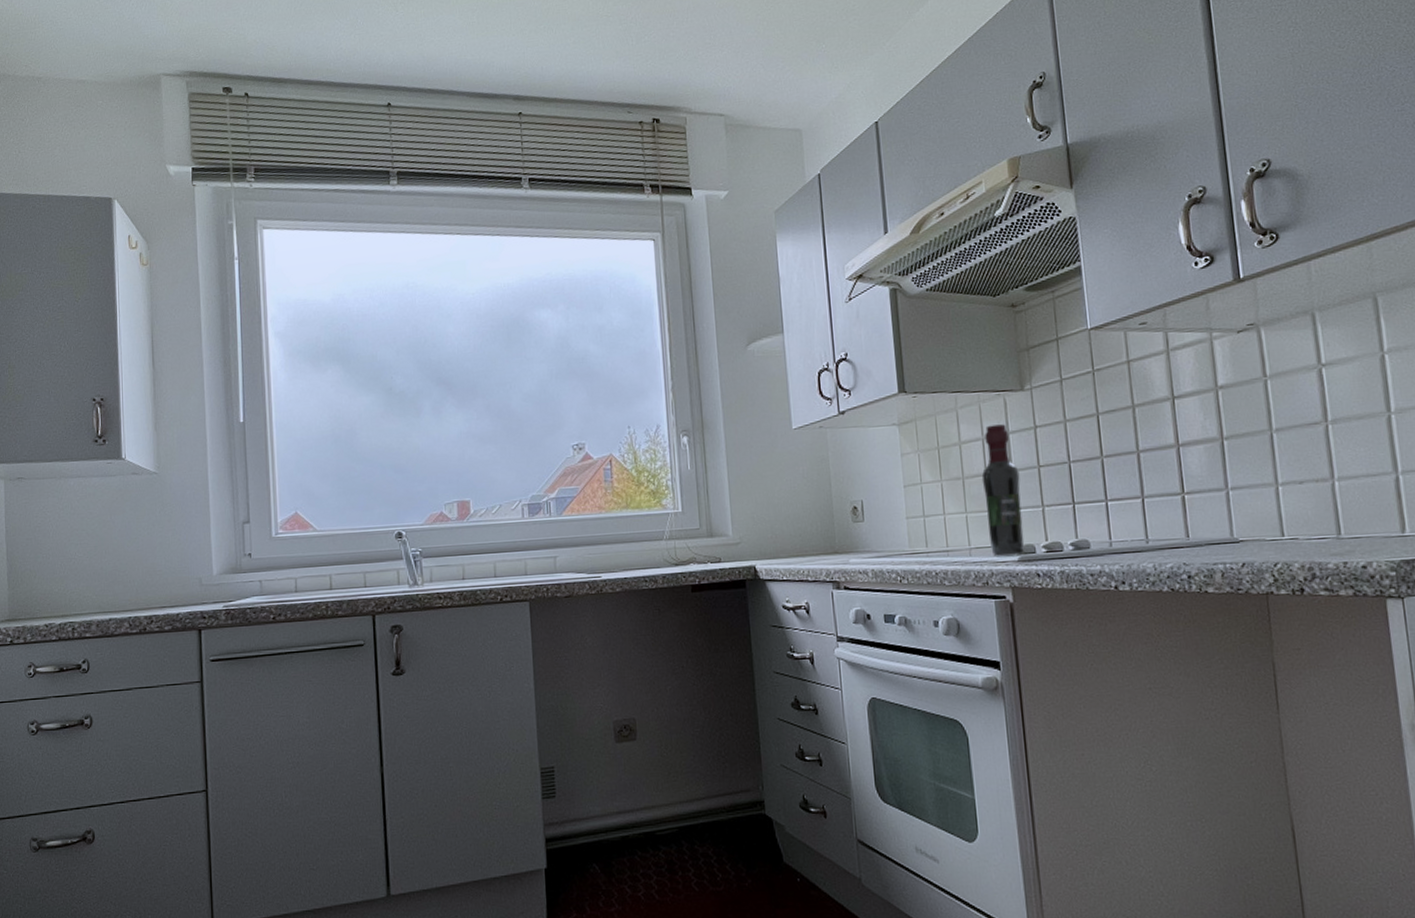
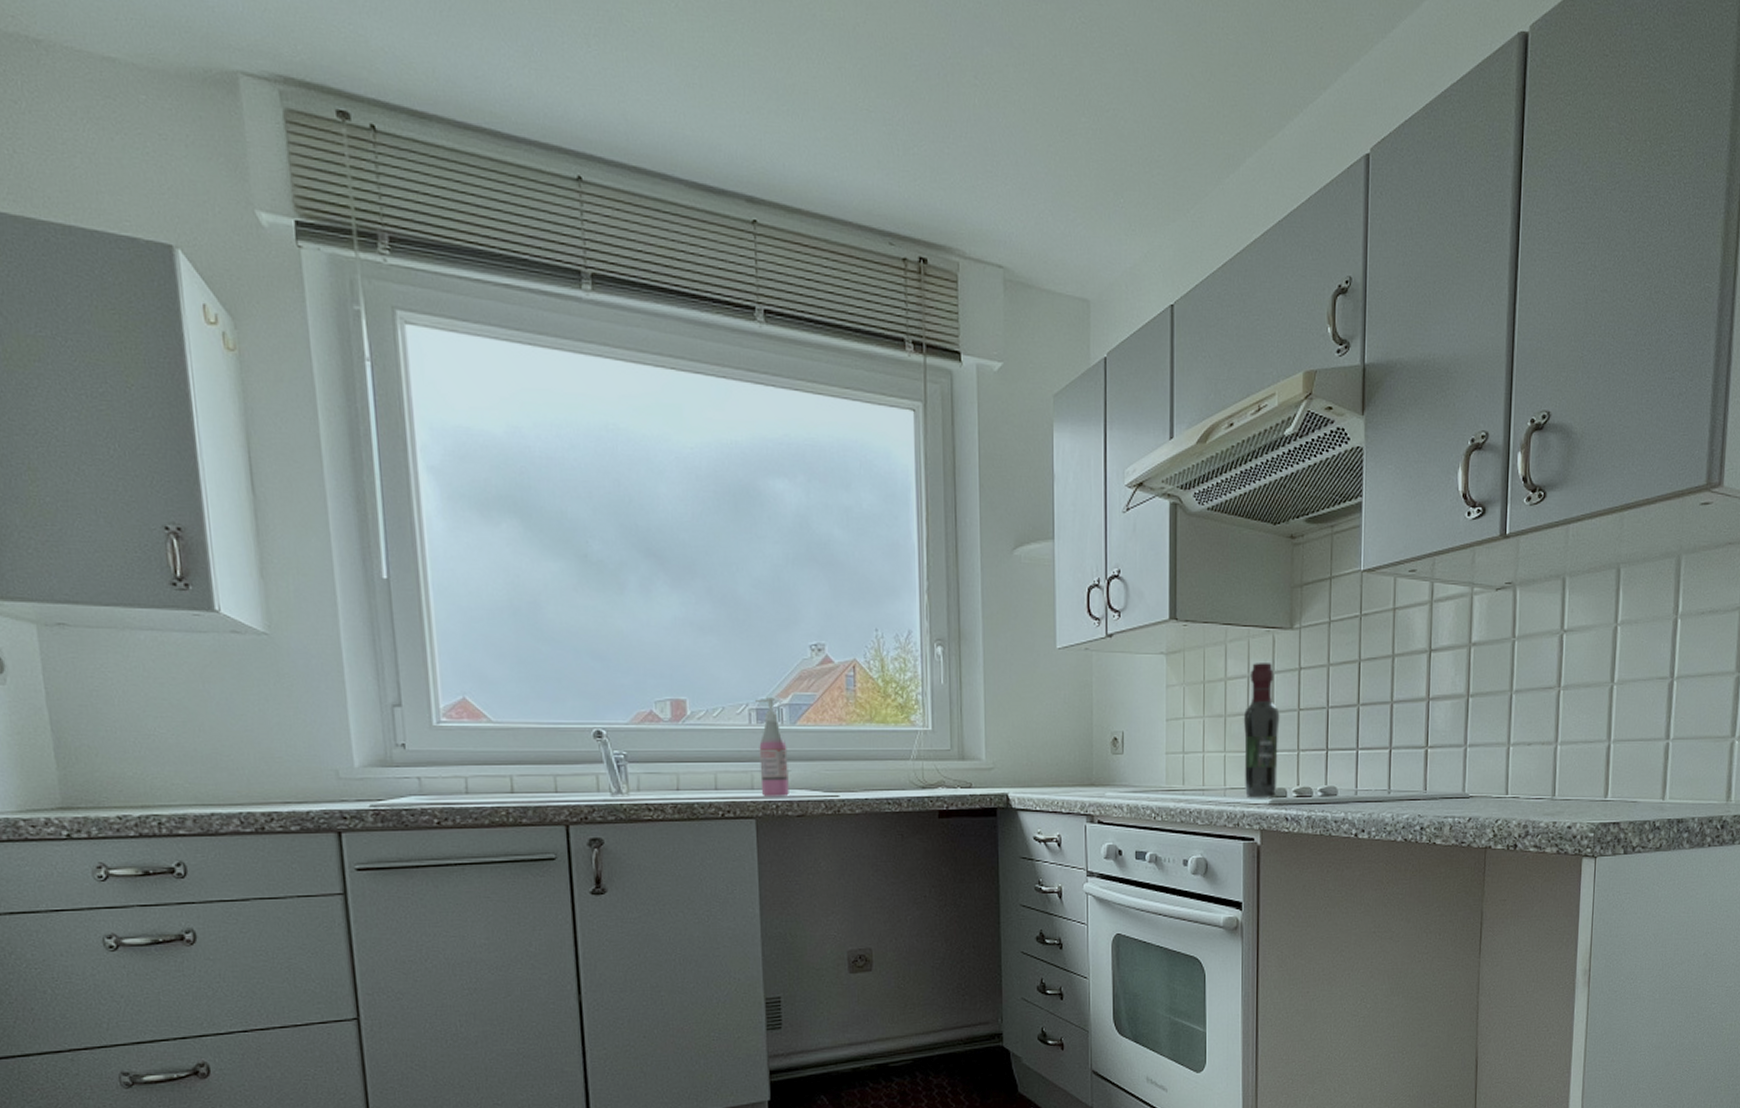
soap dispenser: none [527,493,558,582] -> present [755,697,789,798]

